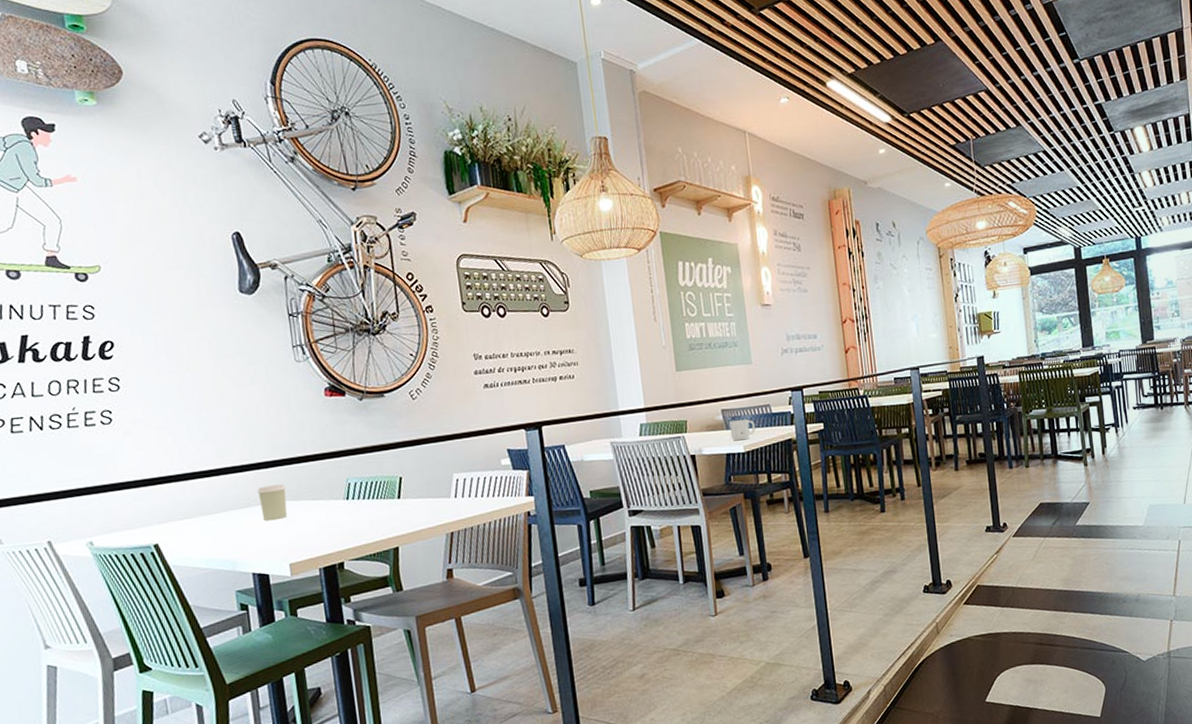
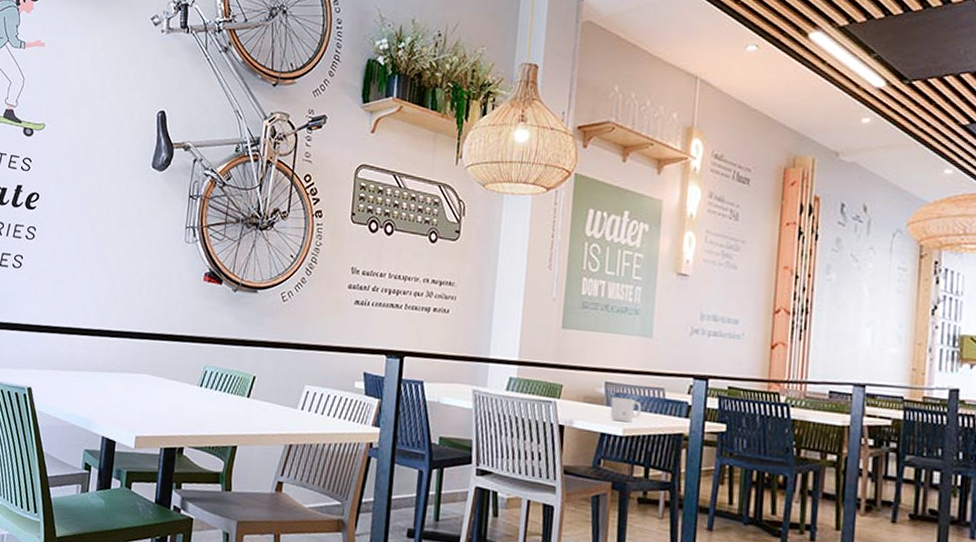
cup: present [257,484,287,521] -> none [123,355,149,391]

